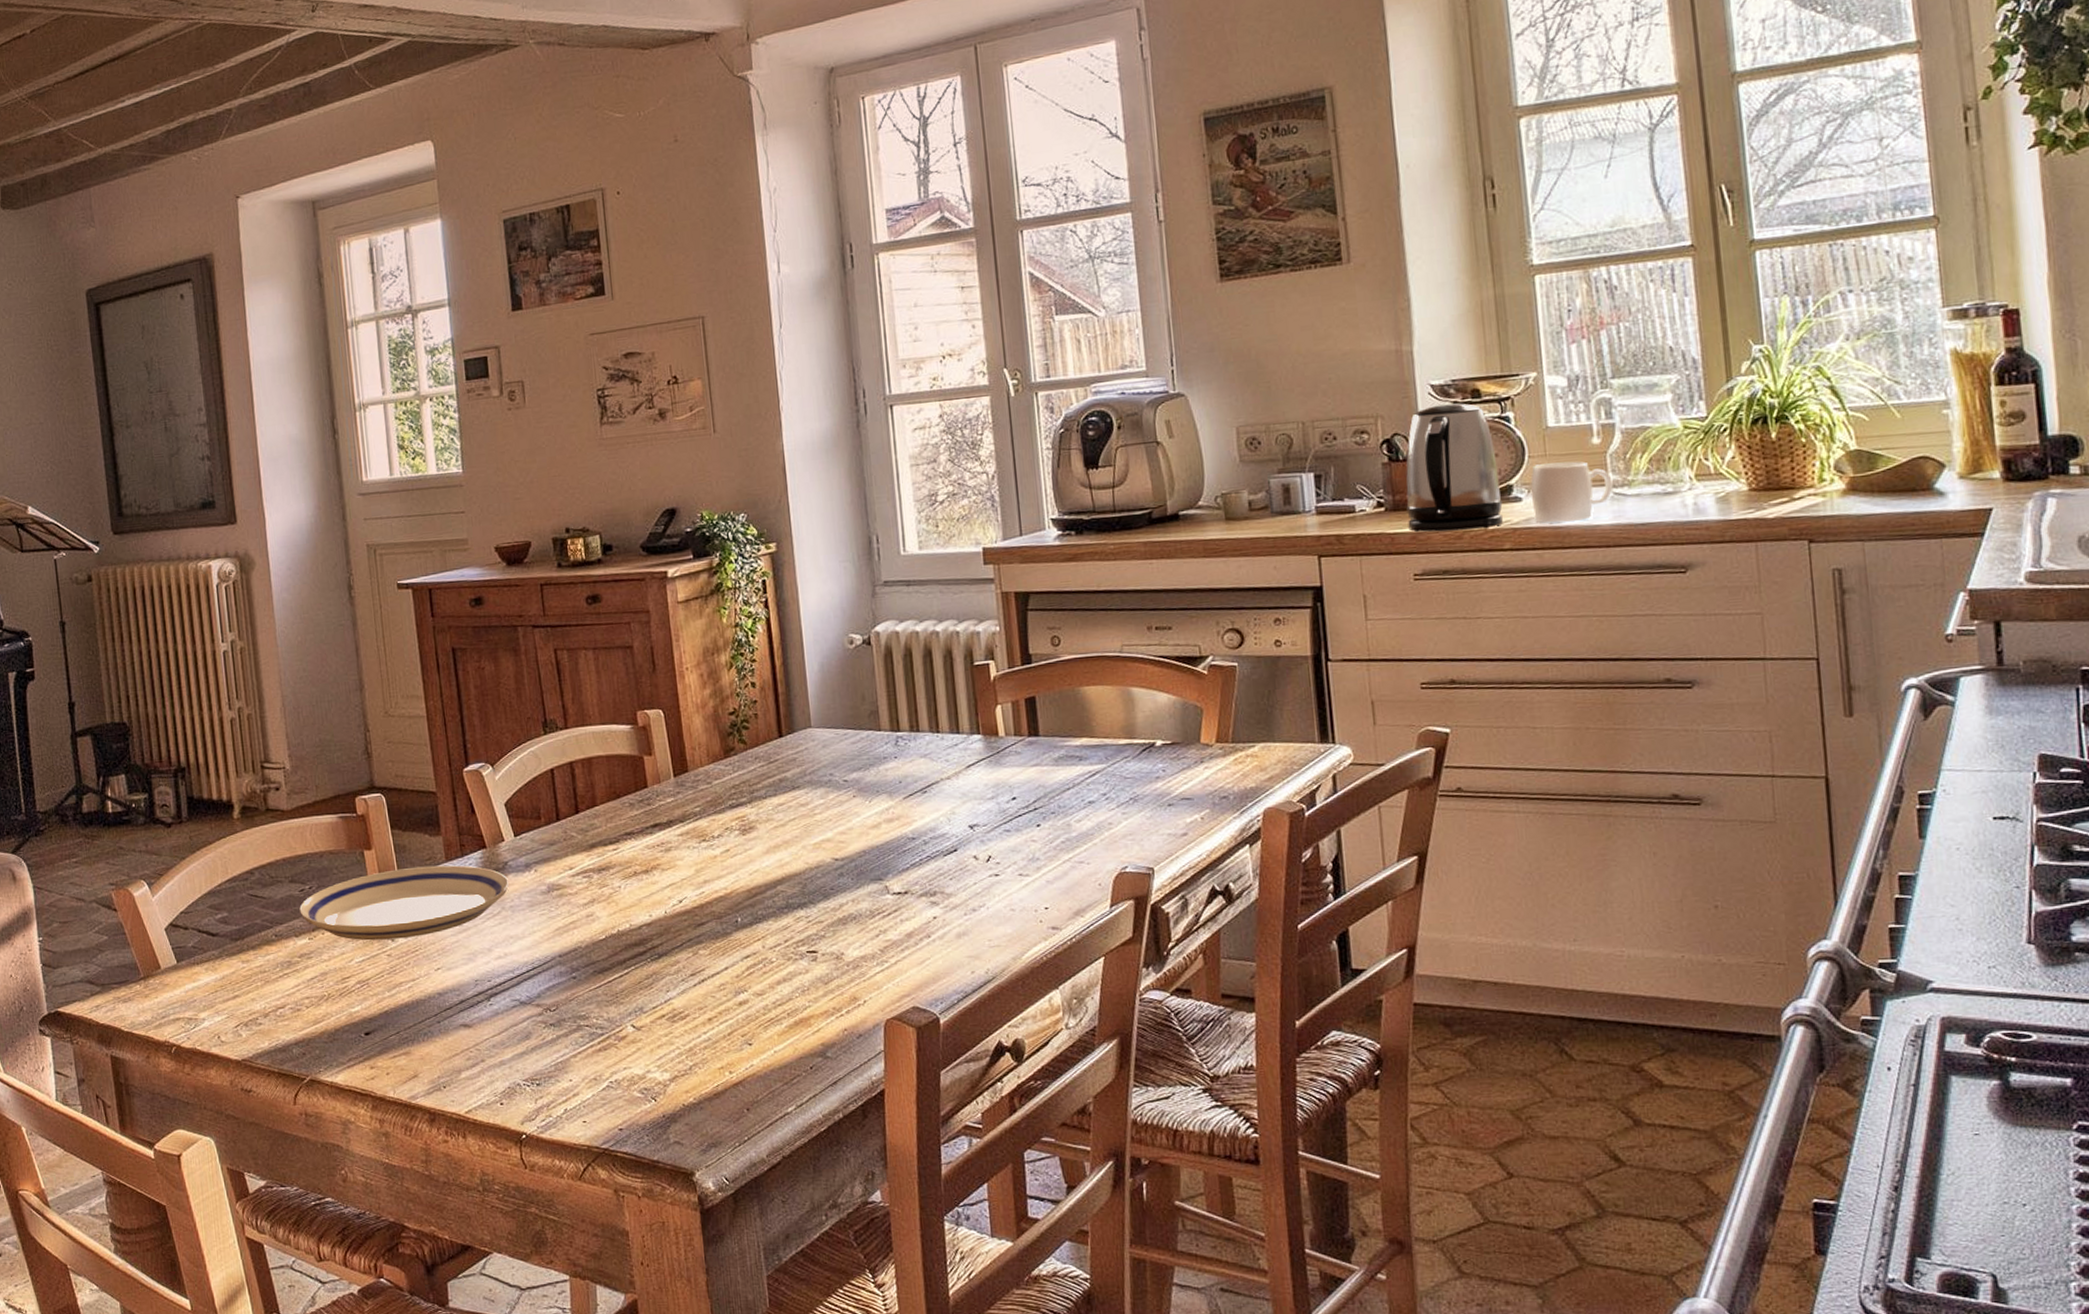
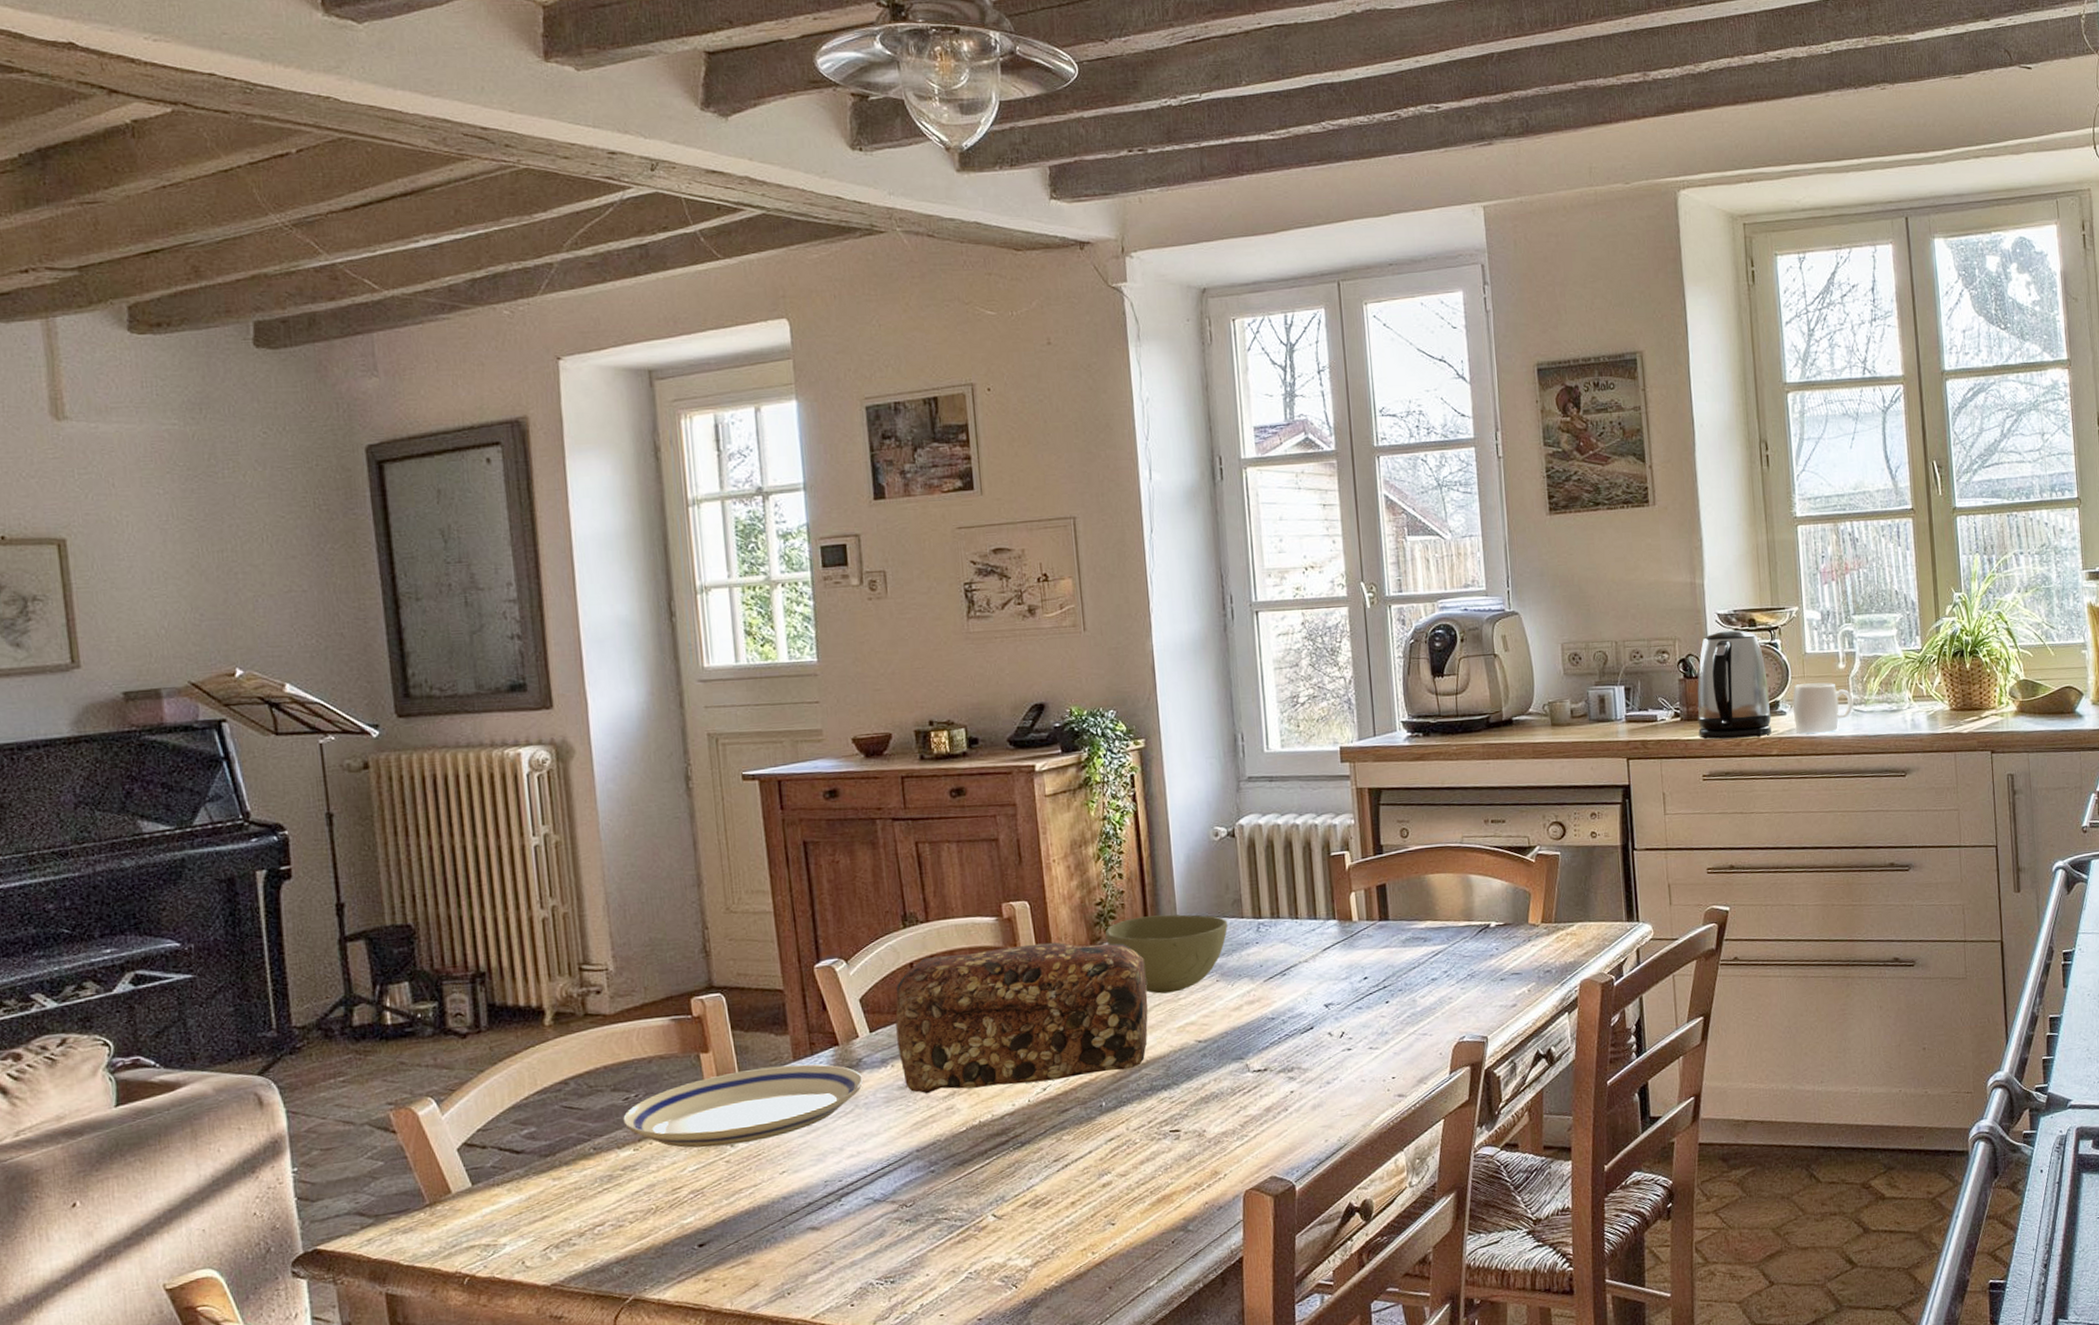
bread loaf: none [538,751,783,900] -> present [895,942,1148,1094]
bowl: none [739,725,865,808] -> present [1105,914,1228,994]

